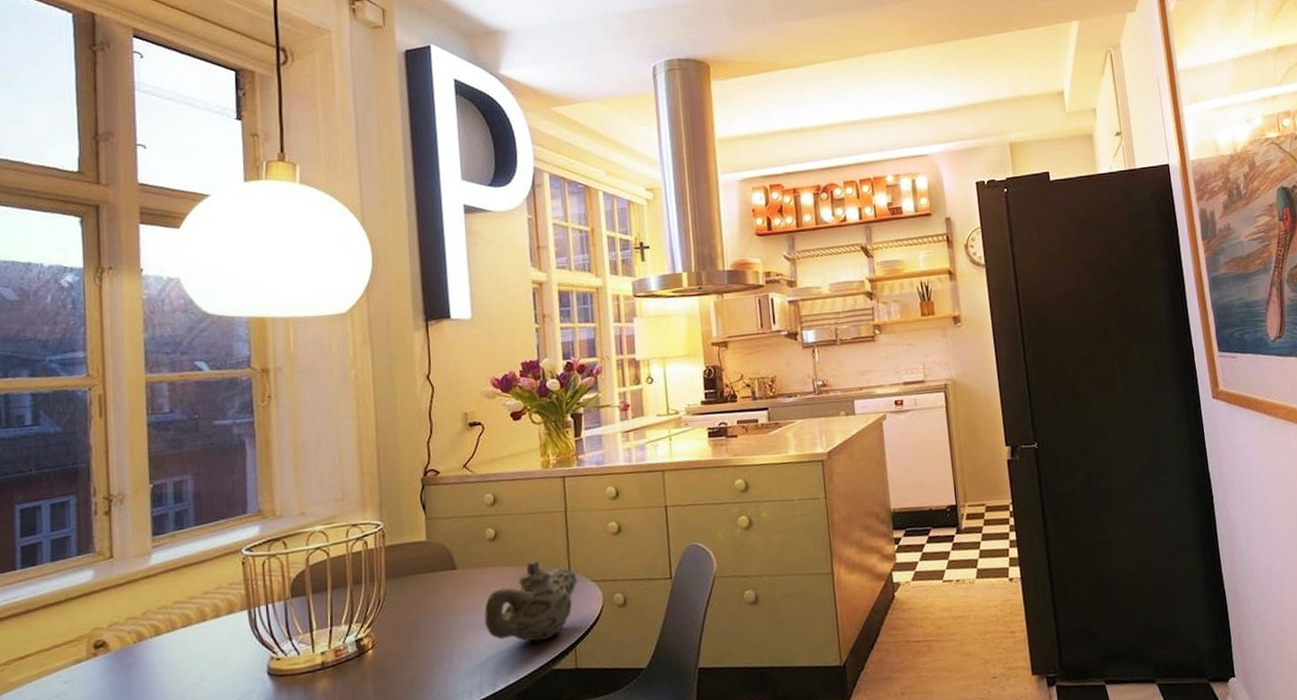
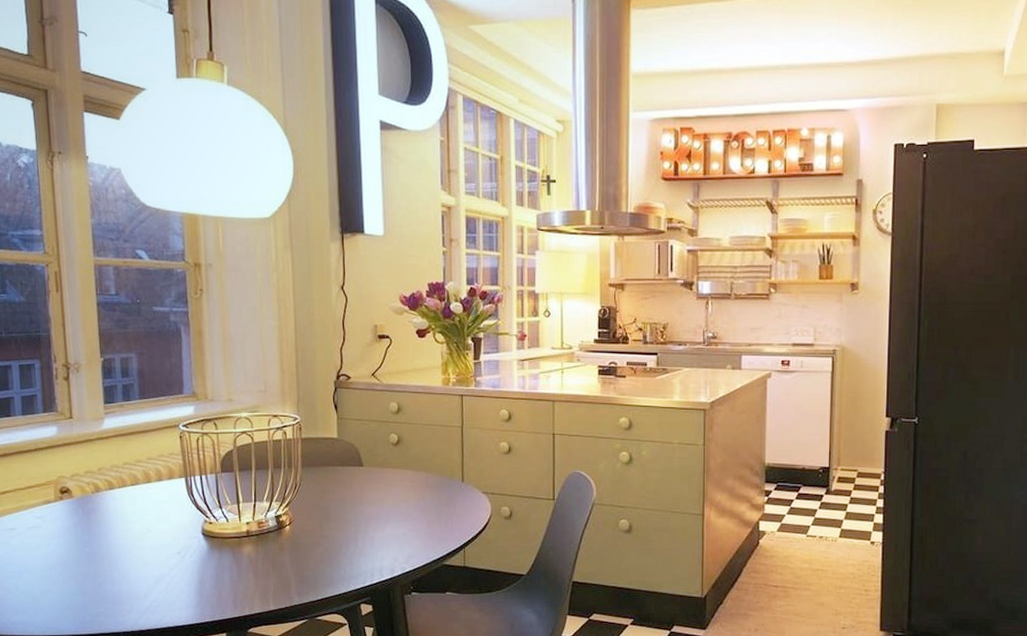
teapot: present [484,560,578,642] -> none [386,468,469,539]

